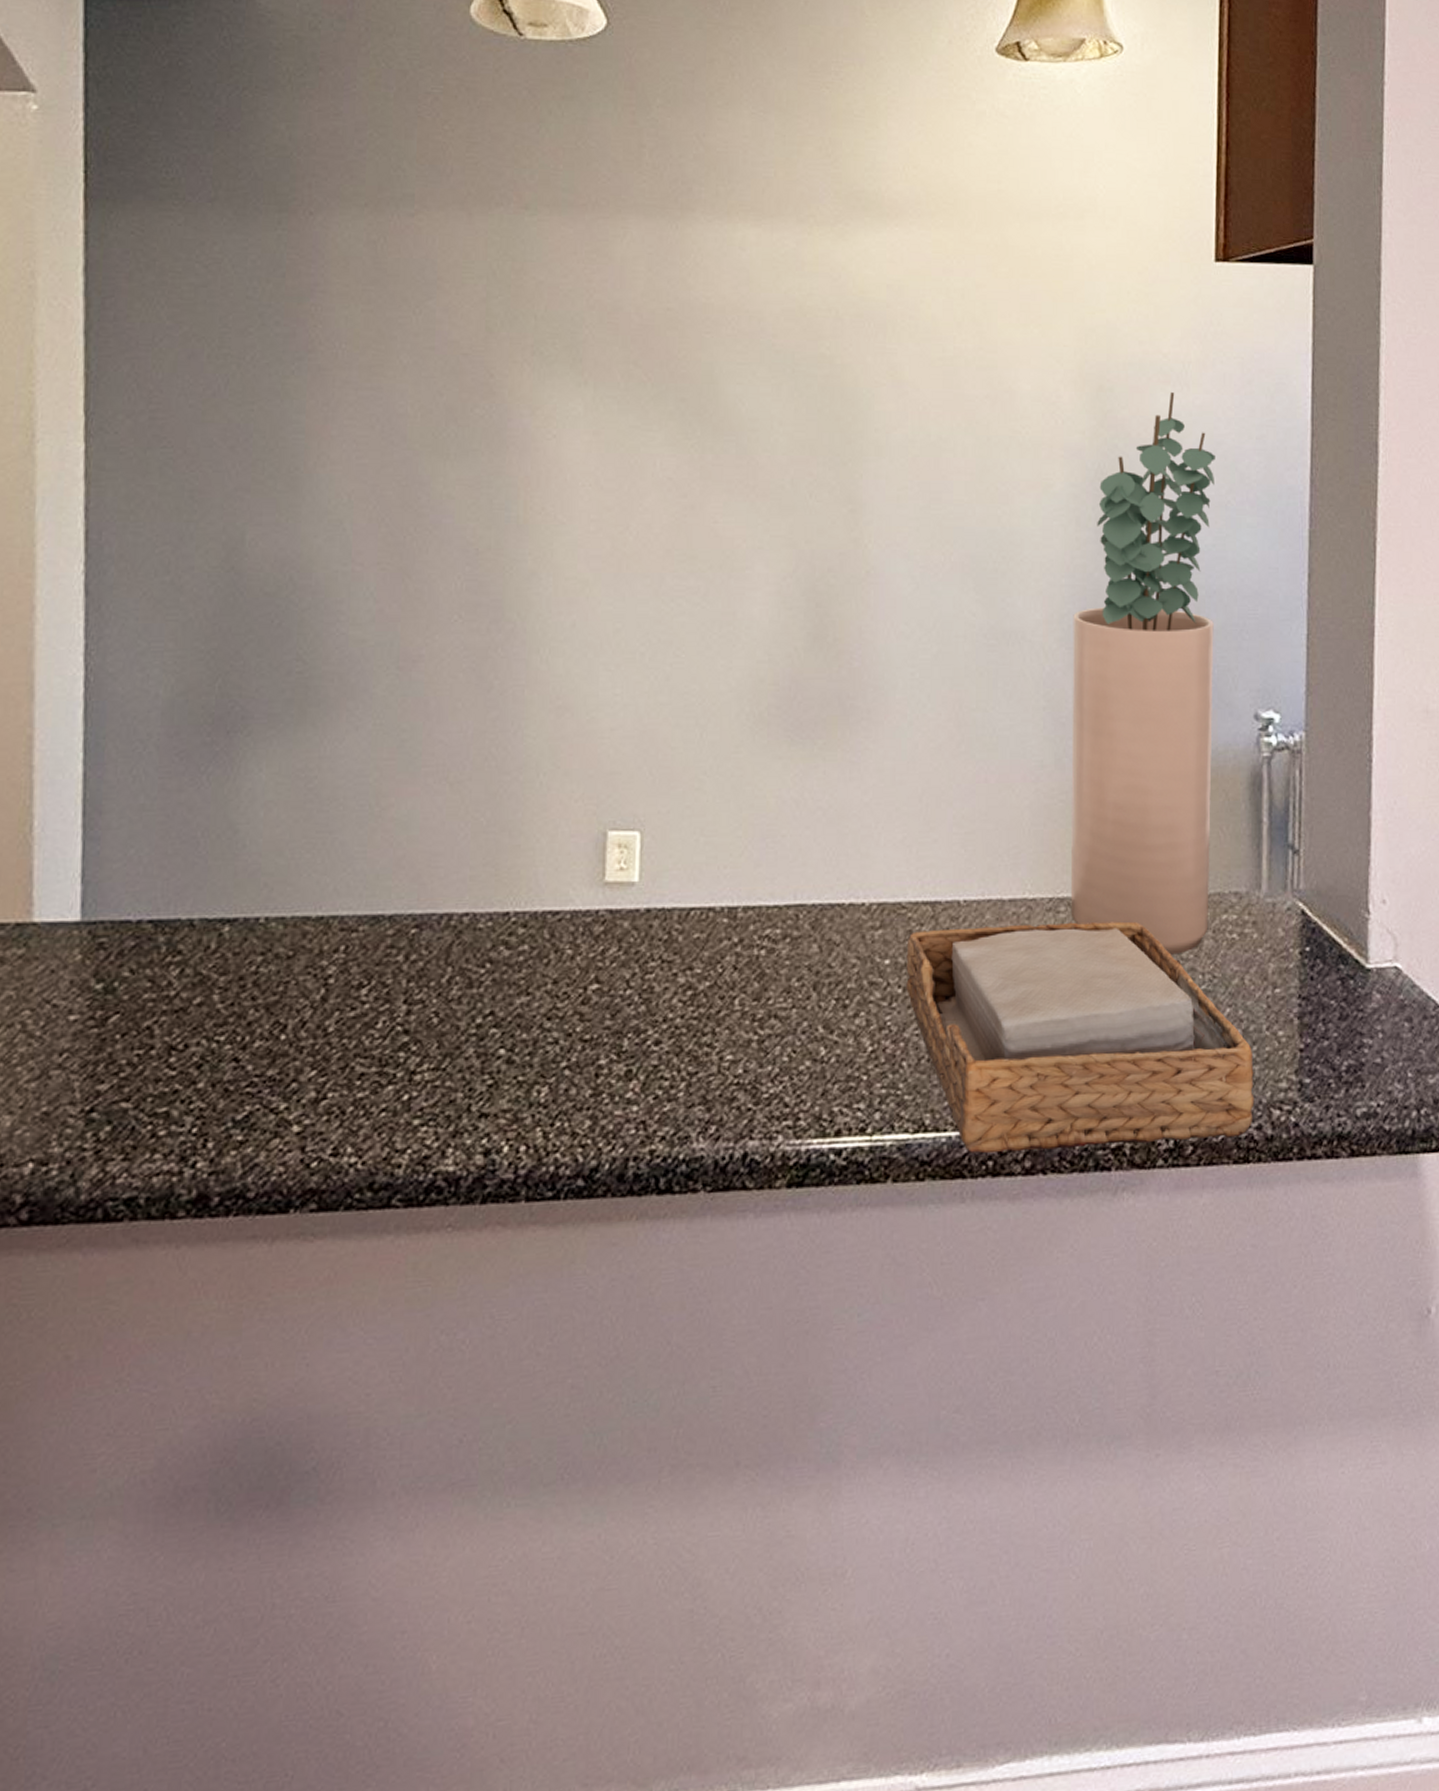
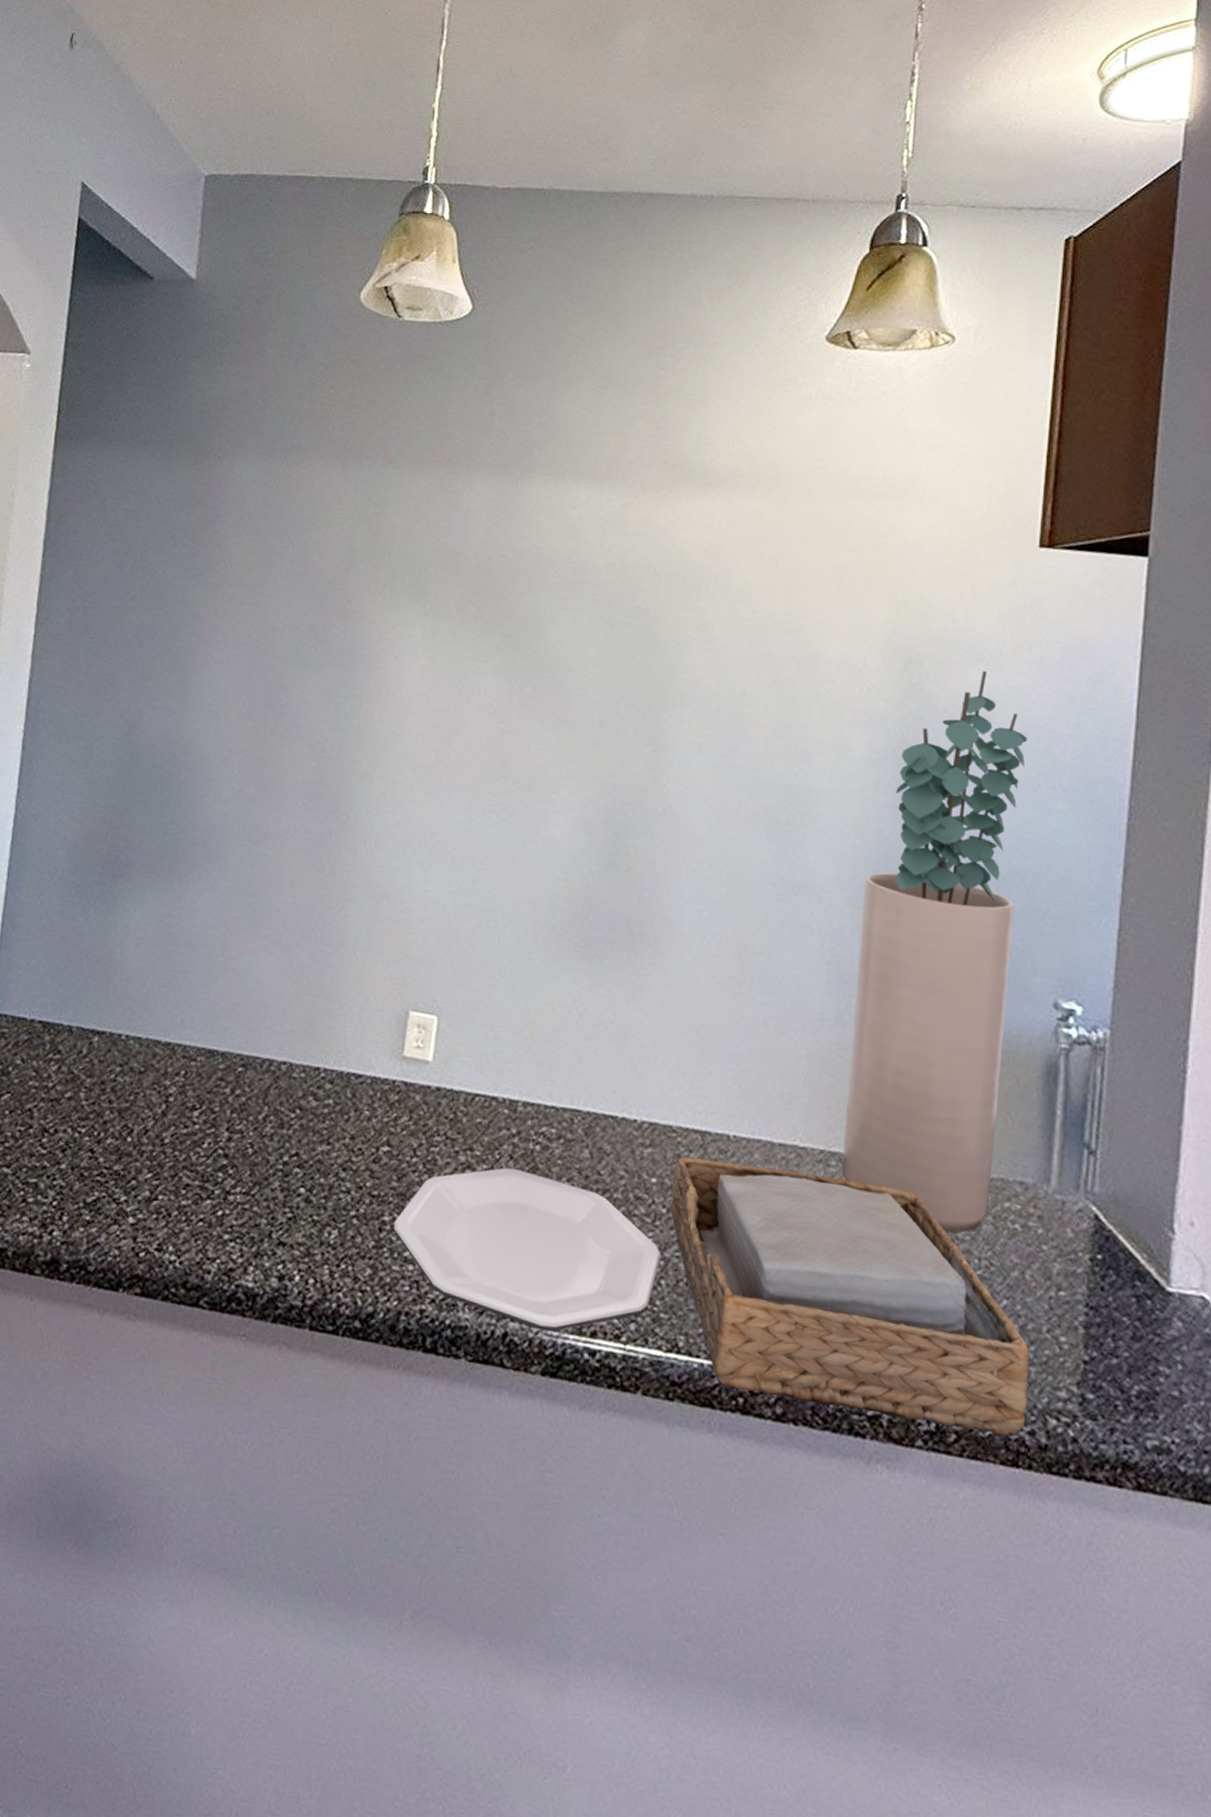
plate: none [611,979,900,1142] -> present [393,1167,661,1332]

